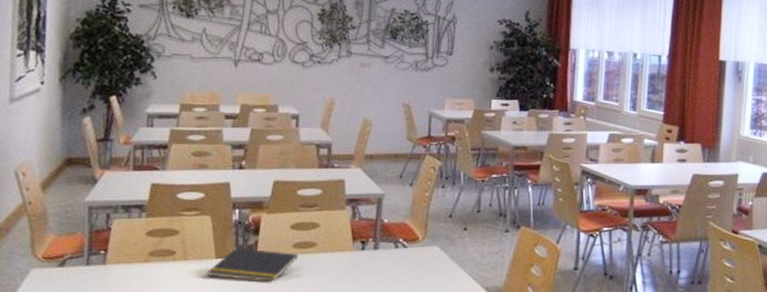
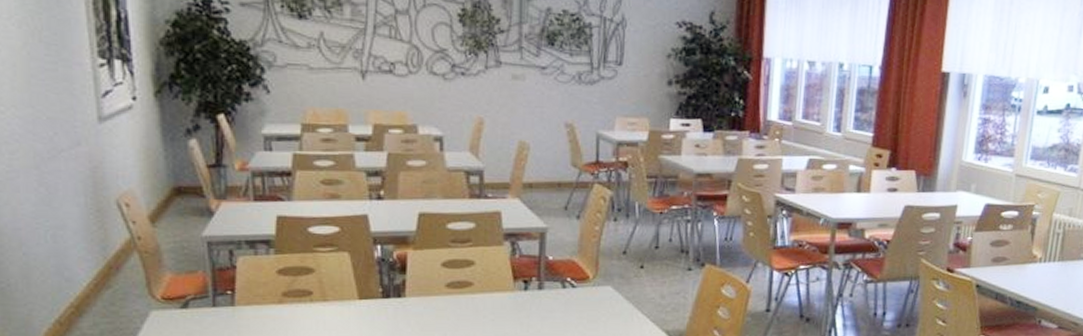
notepad: present [207,247,298,282] -> none [350,287,452,325]

